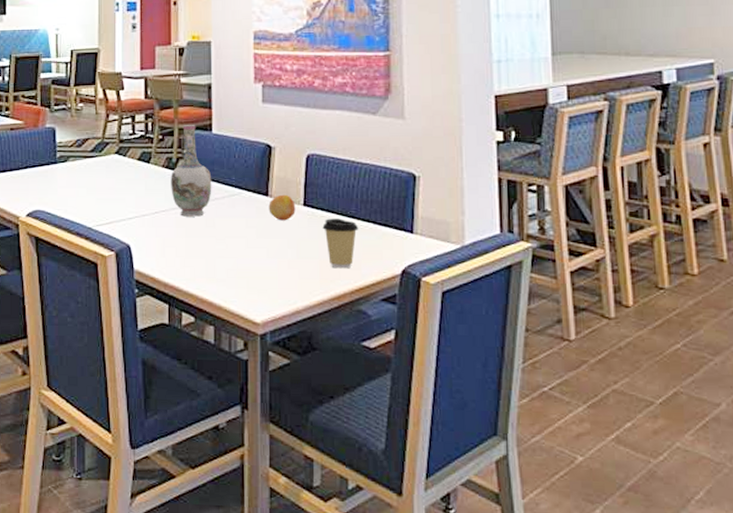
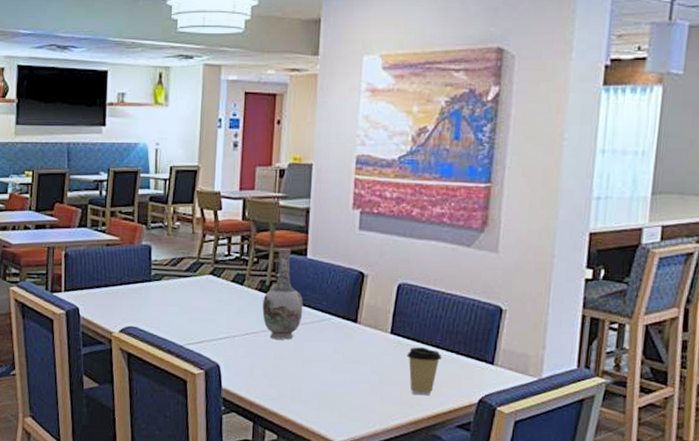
fruit: present [268,194,296,221] -> none [356,322,383,348]

